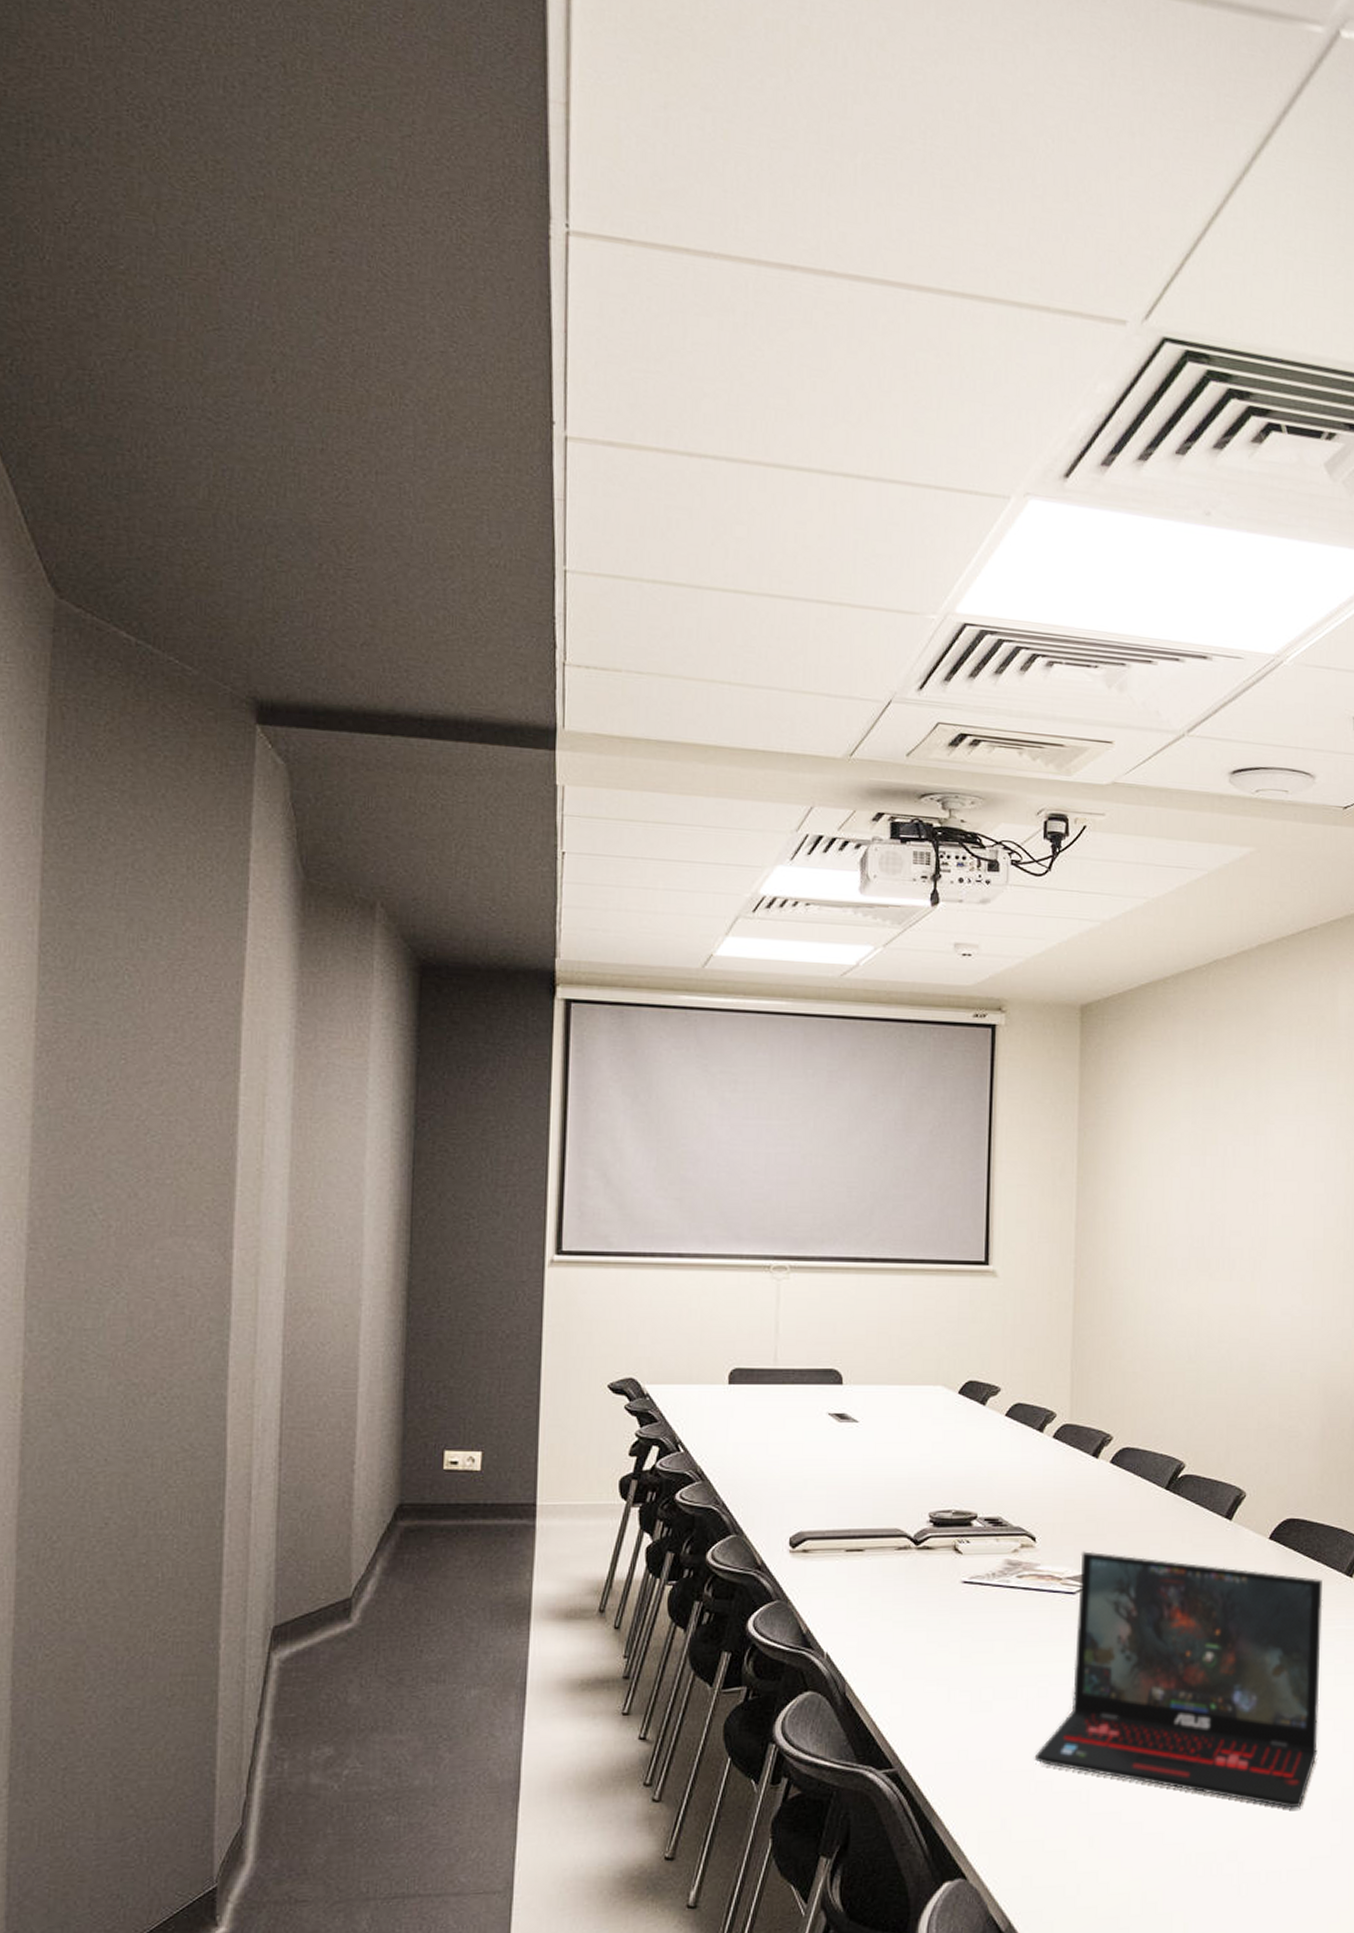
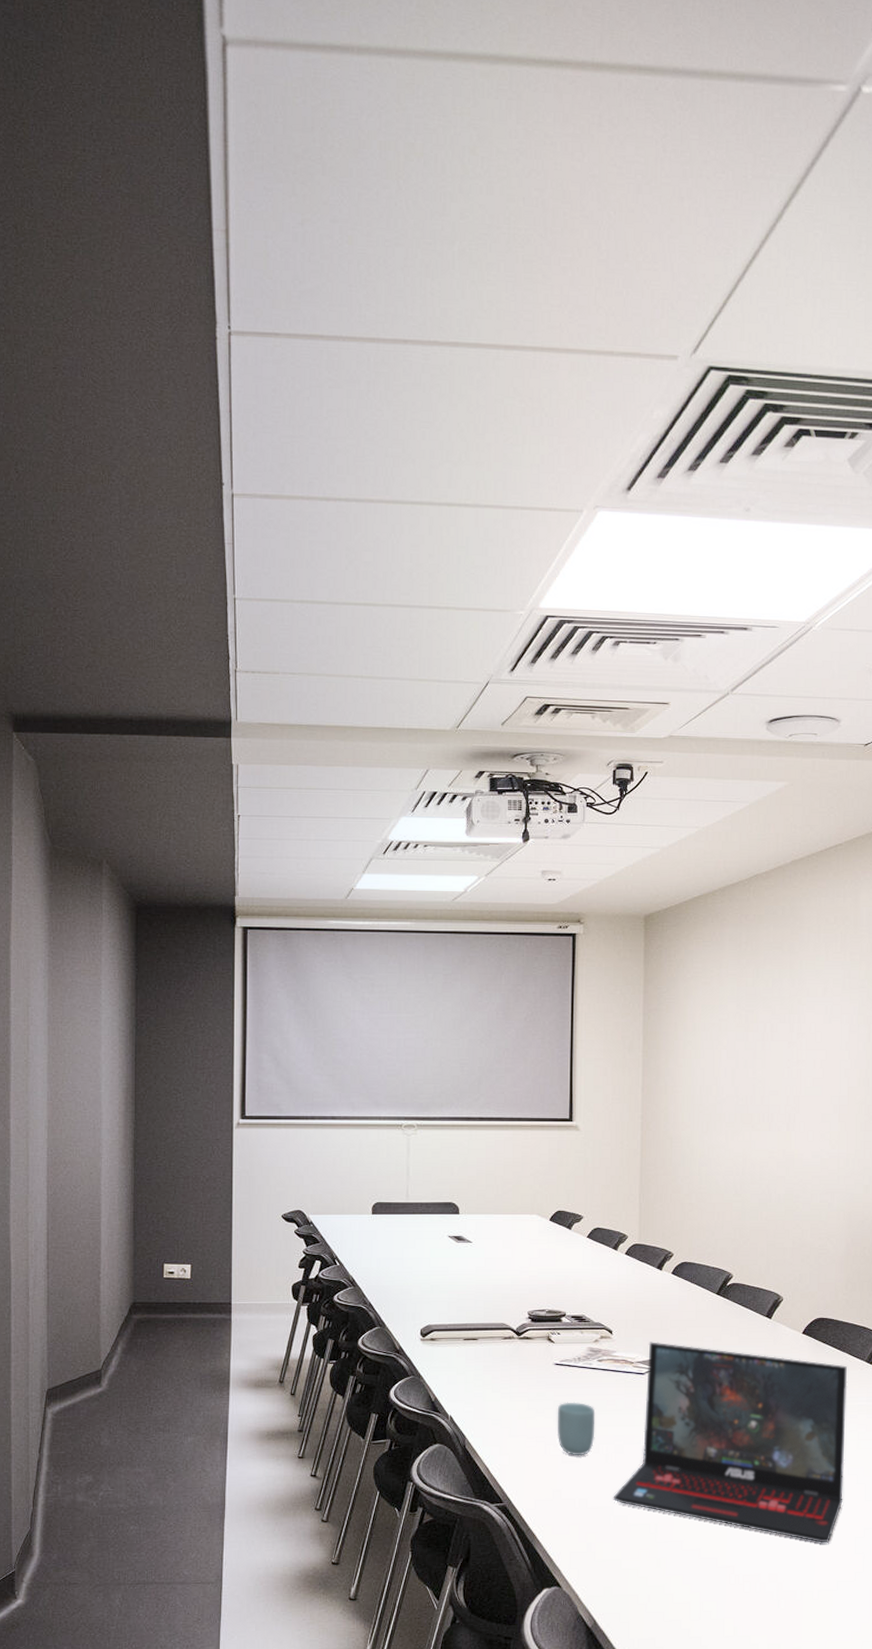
cup: none [964,1631,1013,1703] -> present [557,1402,595,1456]

